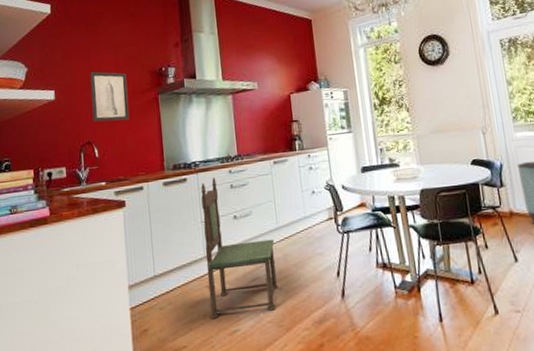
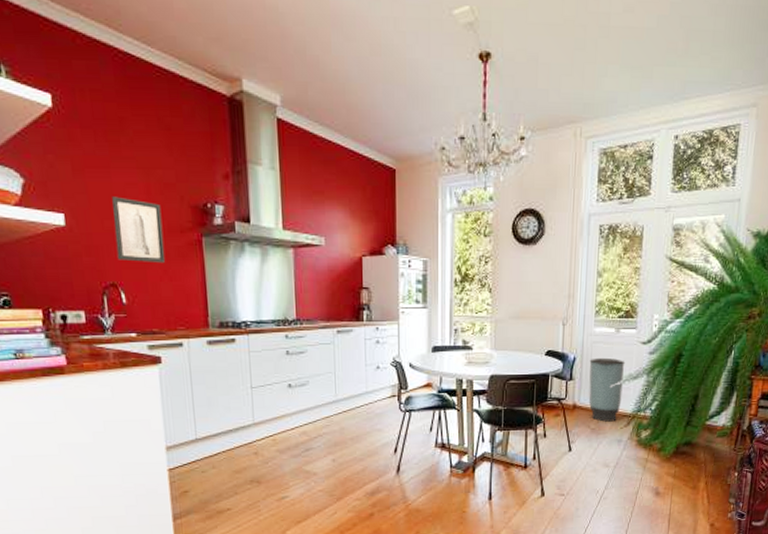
dining chair: present [201,177,278,319] -> none [251,341,332,485]

